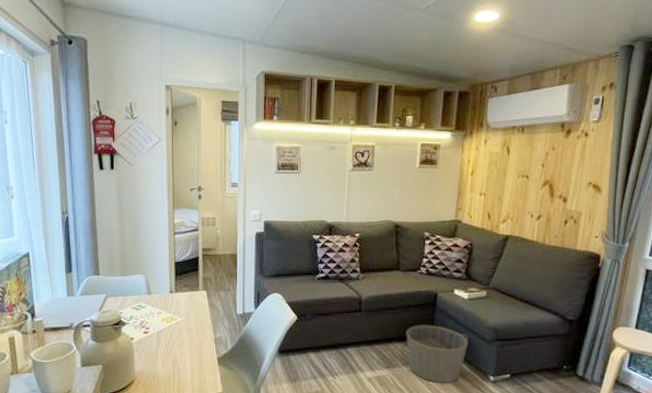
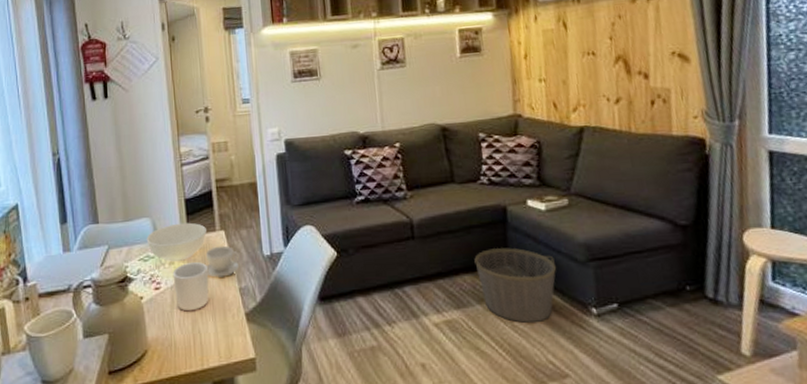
bowl: none [140,281,192,312] -> present [146,222,207,262]
mug: none [160,314,190,353] -> present [172,262,209,312]
teacup: none [188,303,217,328] -> present [205,245,240,278]

